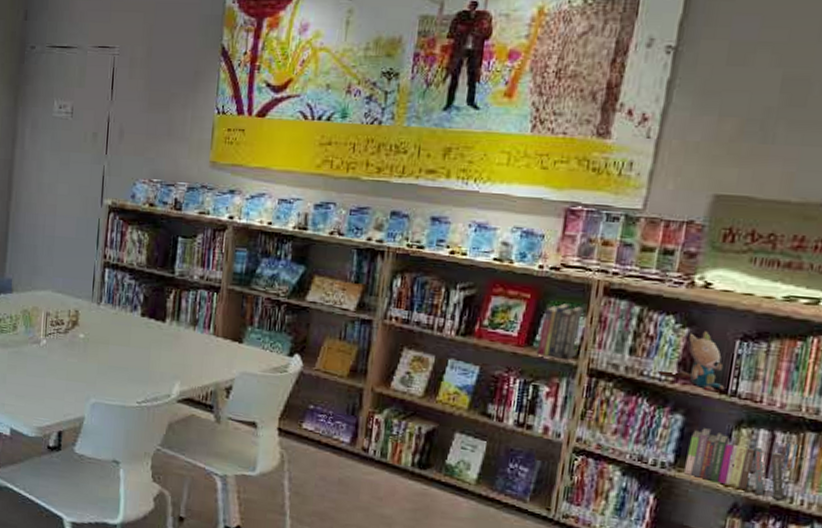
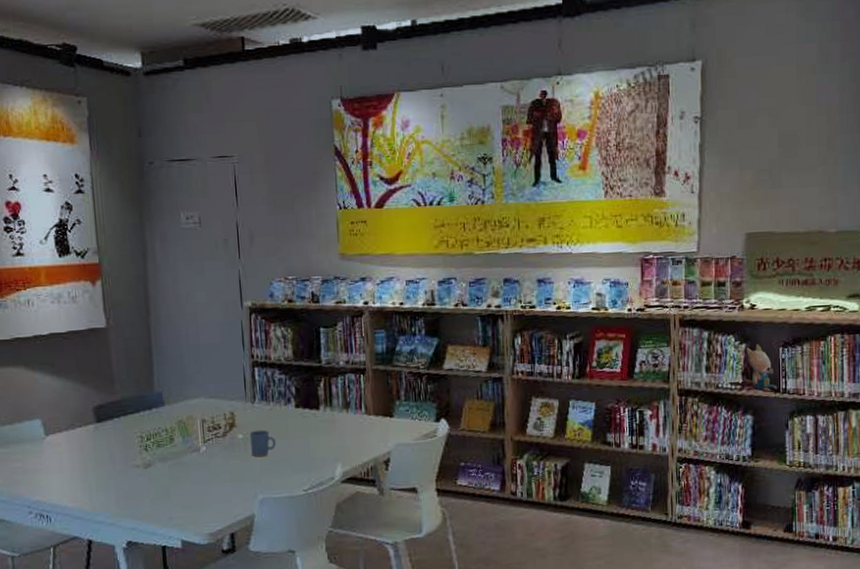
mug: none [90,332,117,361] -> present [249,430,277,457]
books: present [537,303,585,361] -> none [637,337,669,386]
books: present [684,427,785,500] -> none [760,421,831,470]

